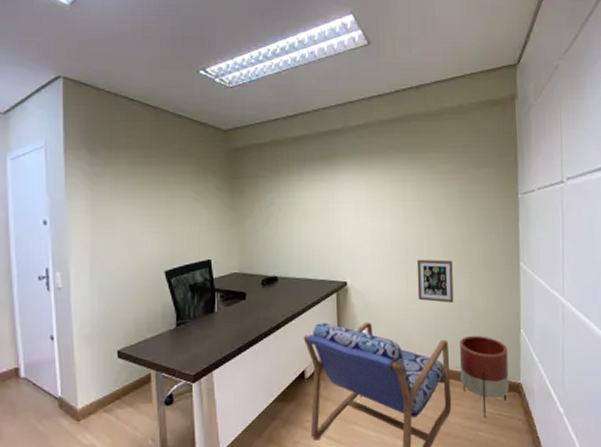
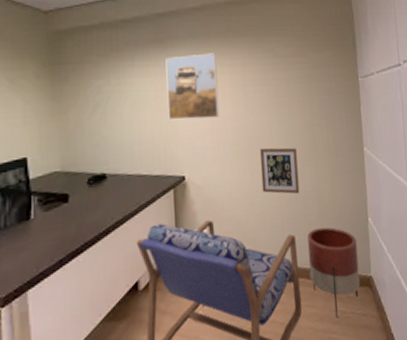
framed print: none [331,169,380,231] -> present [165,53,220,120]

